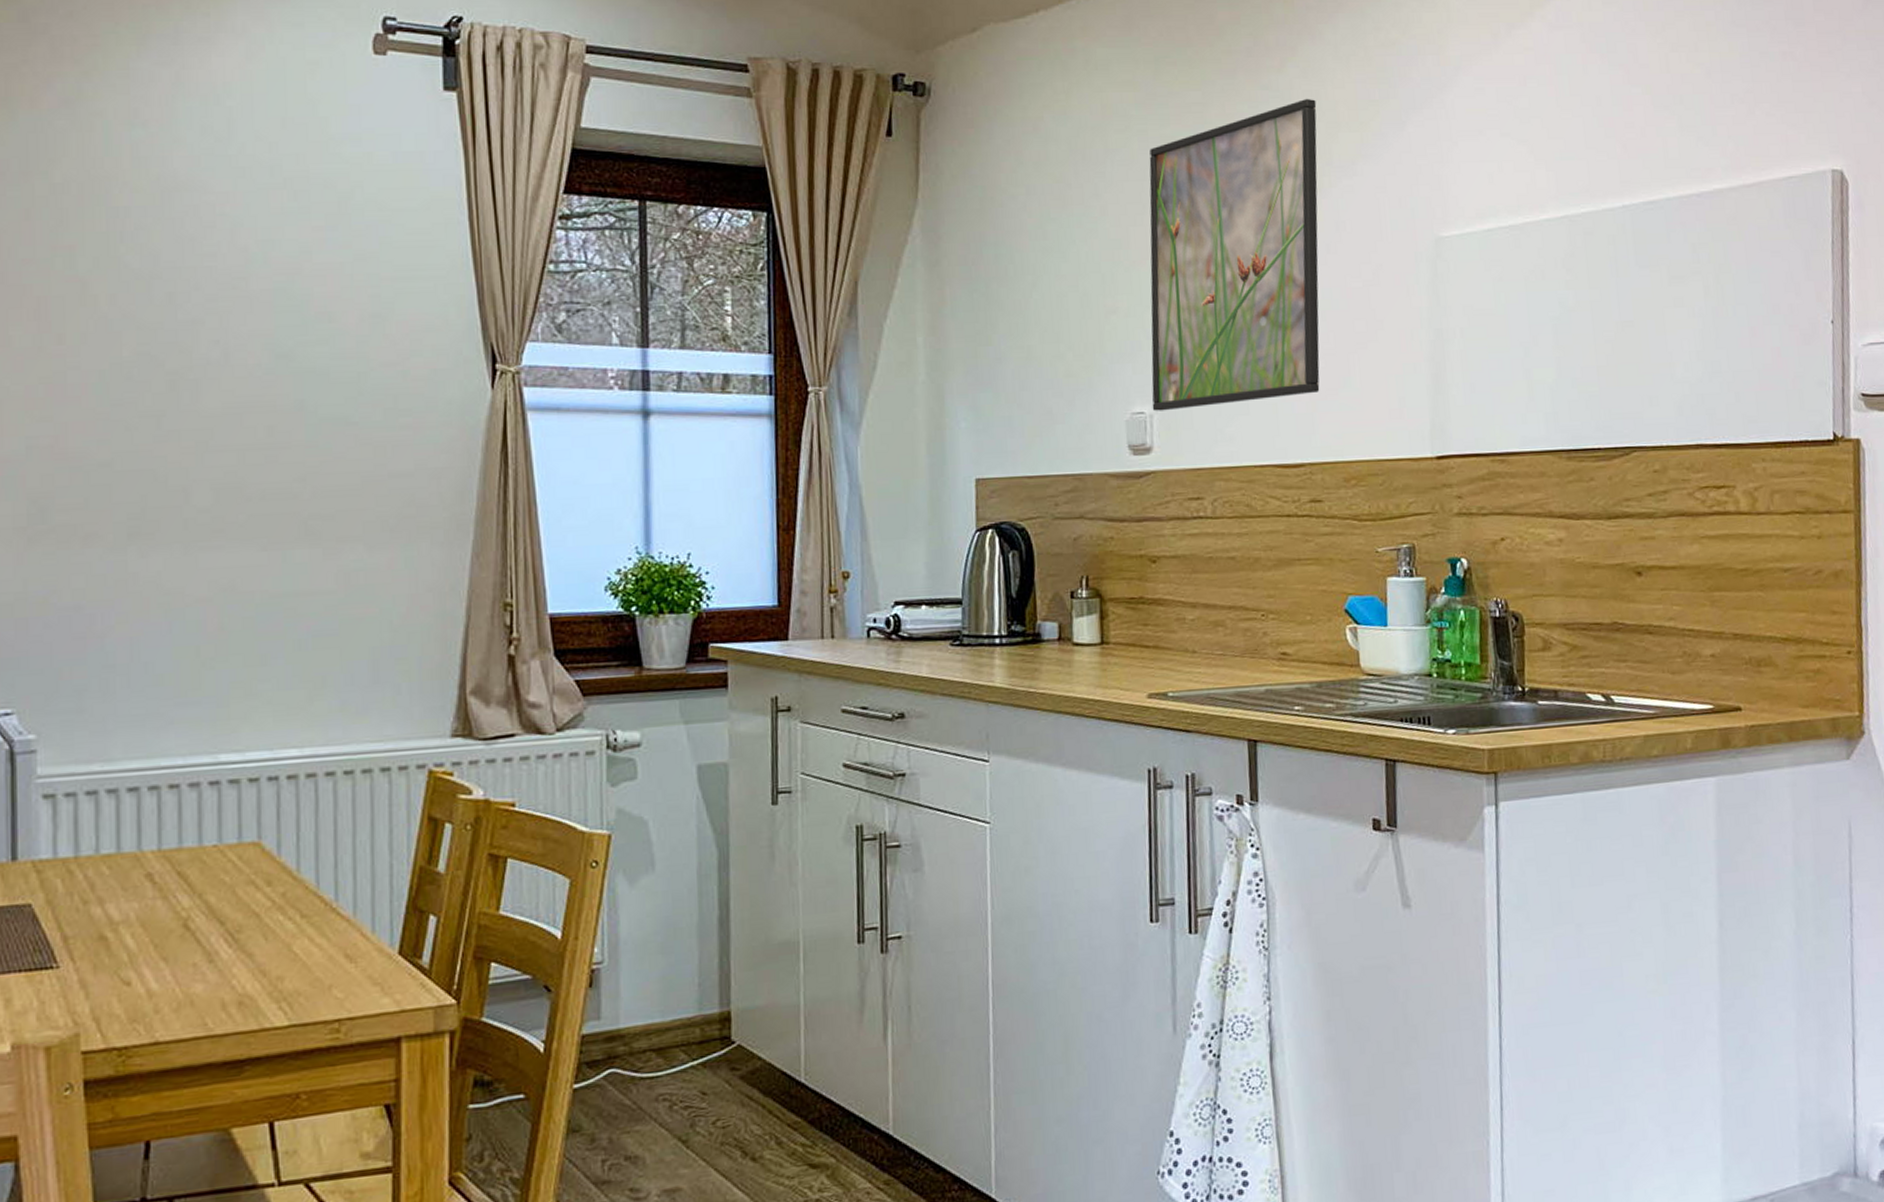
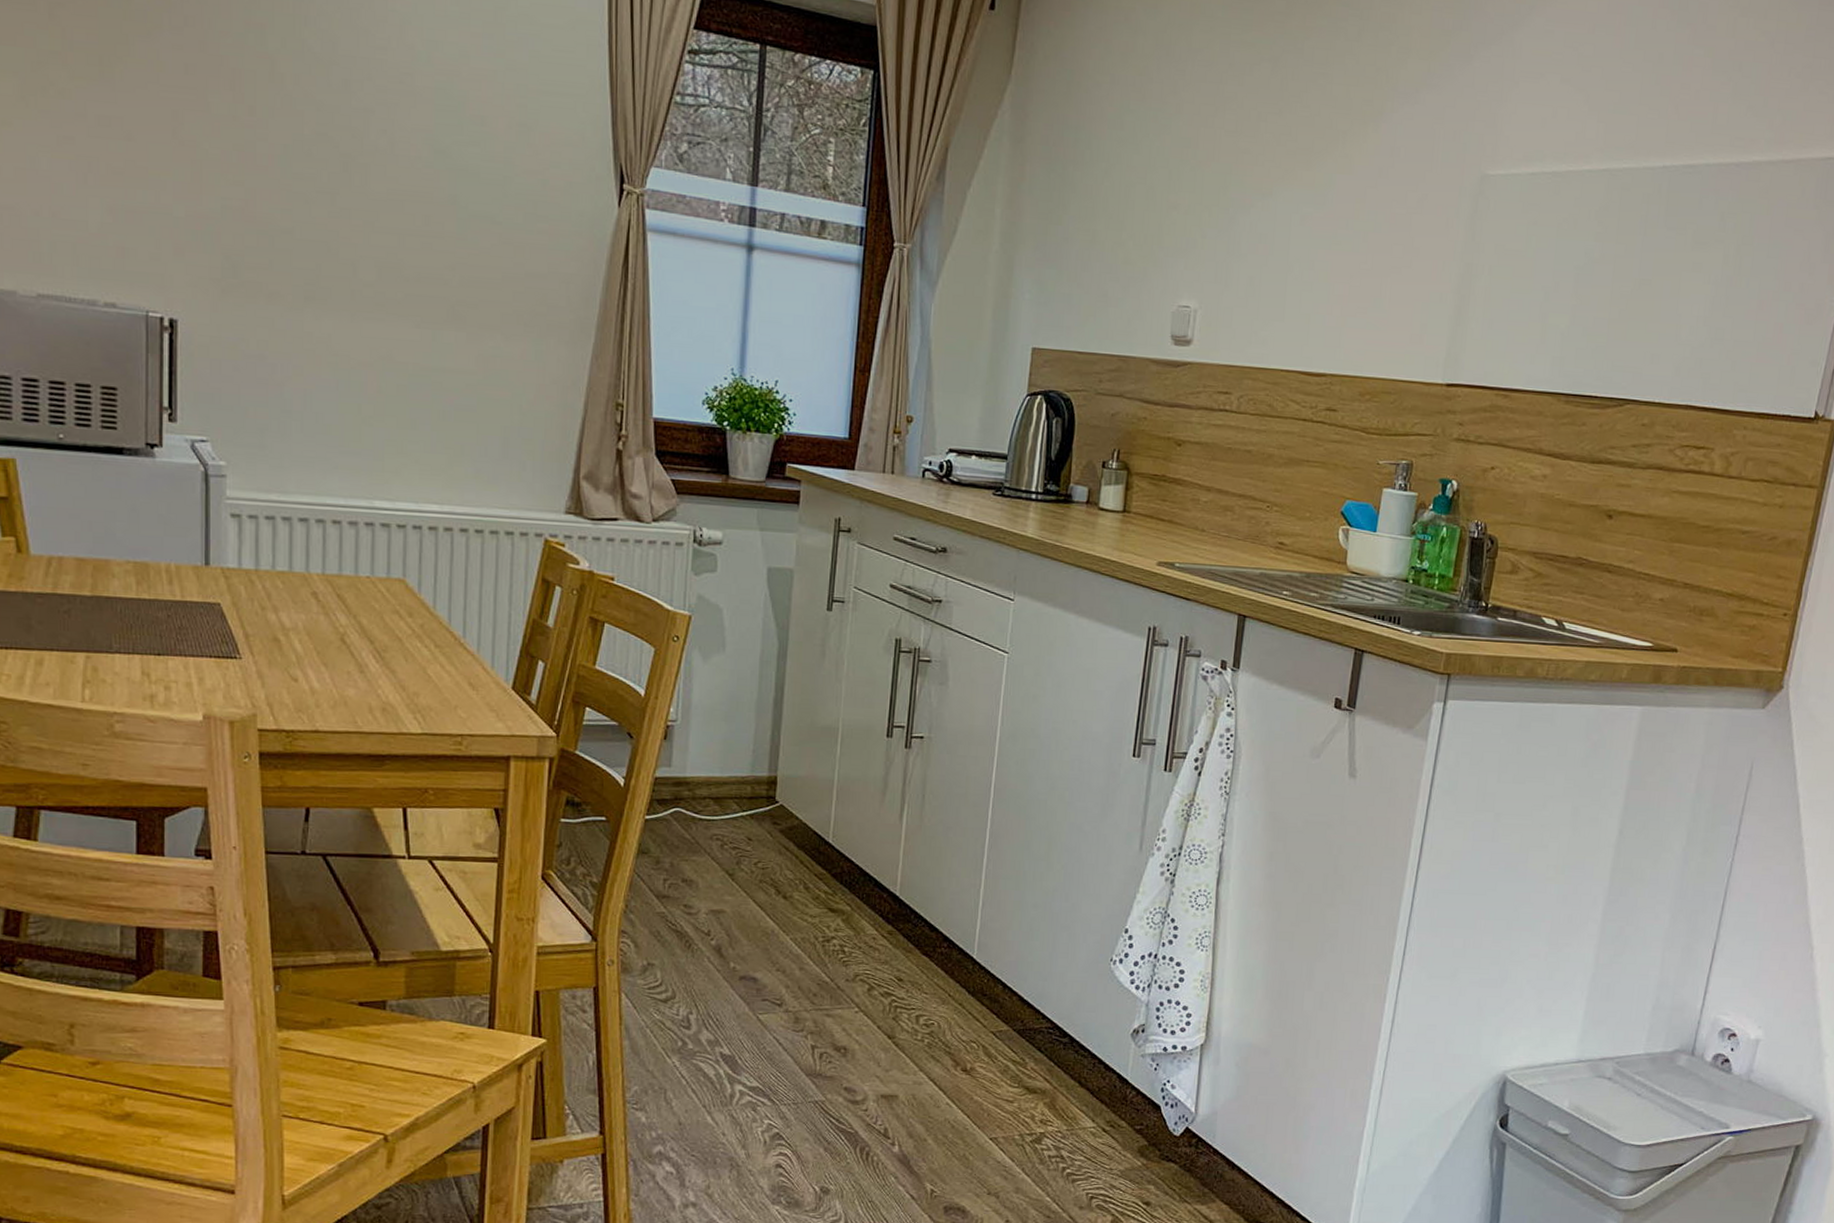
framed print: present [1149,98,1320,411] -> none [1197,20,1392,310]

